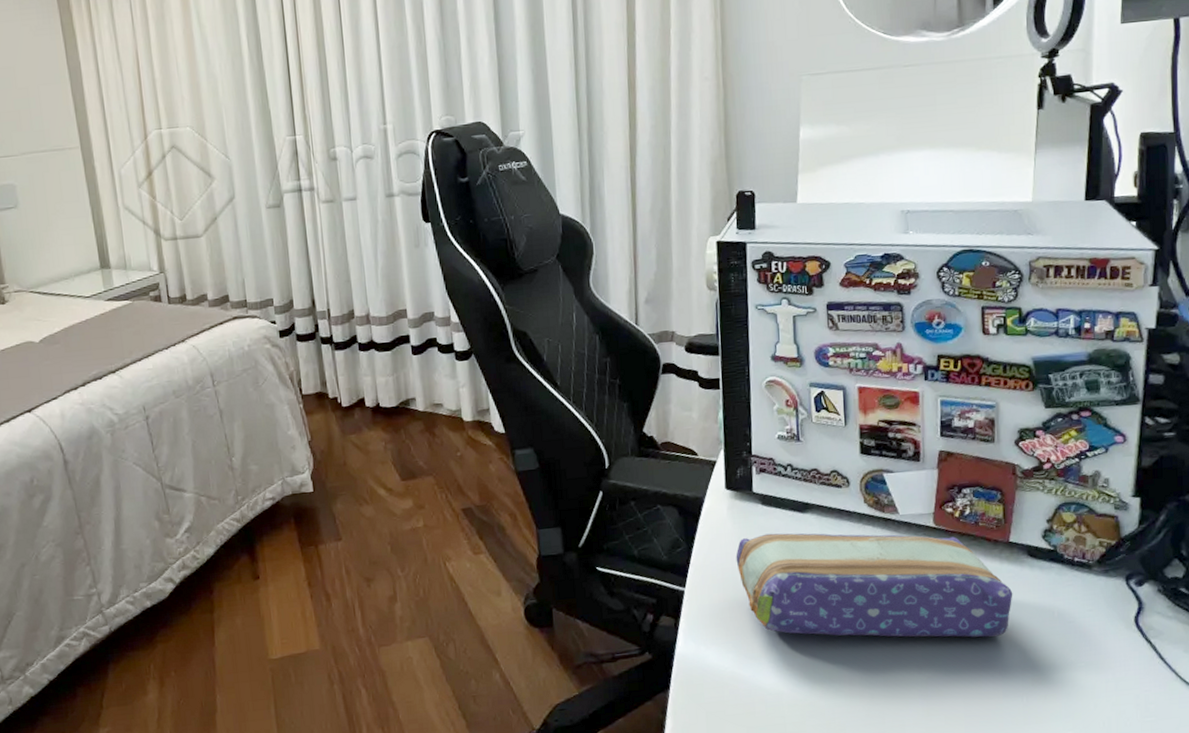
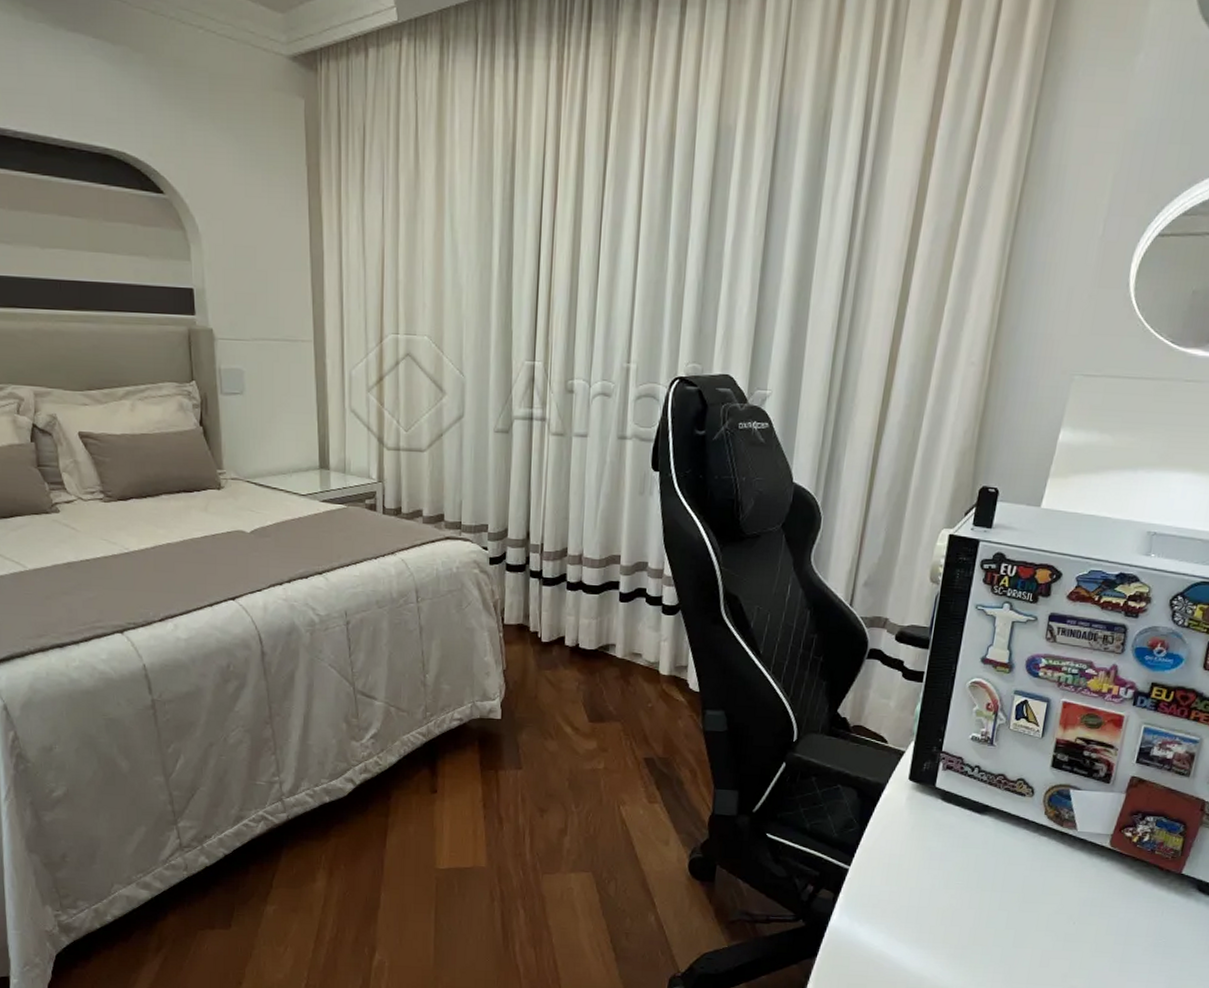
pencil case: present [736,533,1013,638] -> none [905,828,1174,959]

